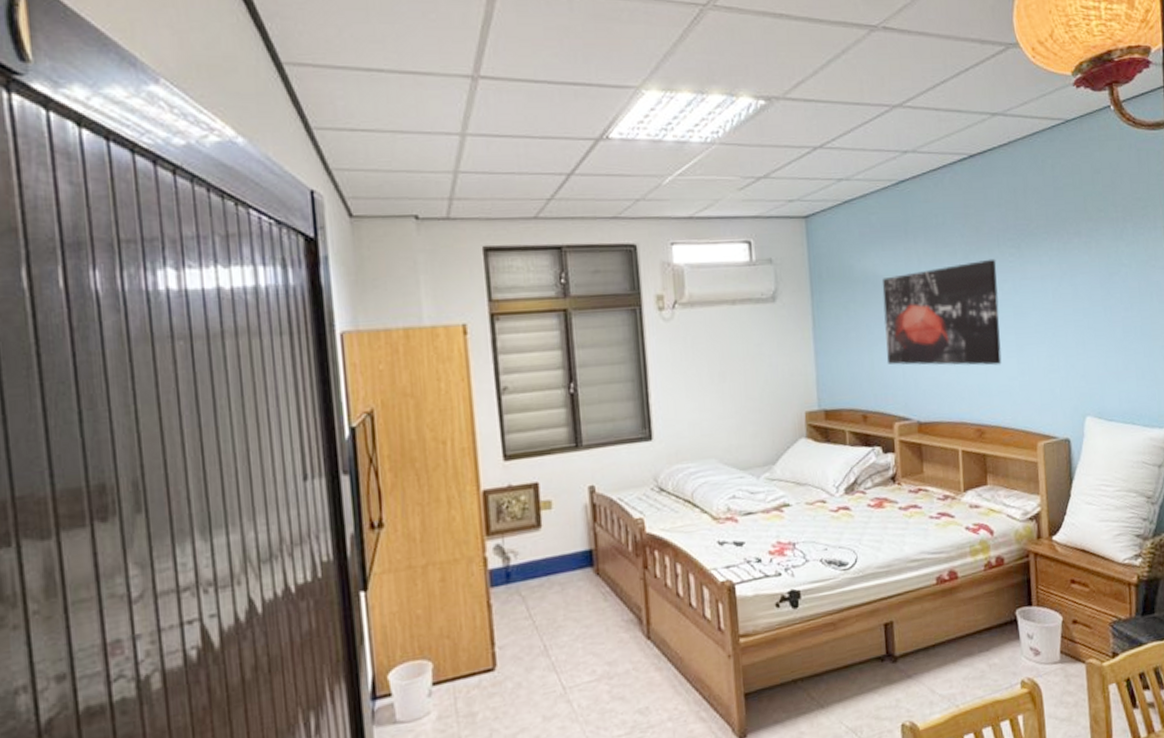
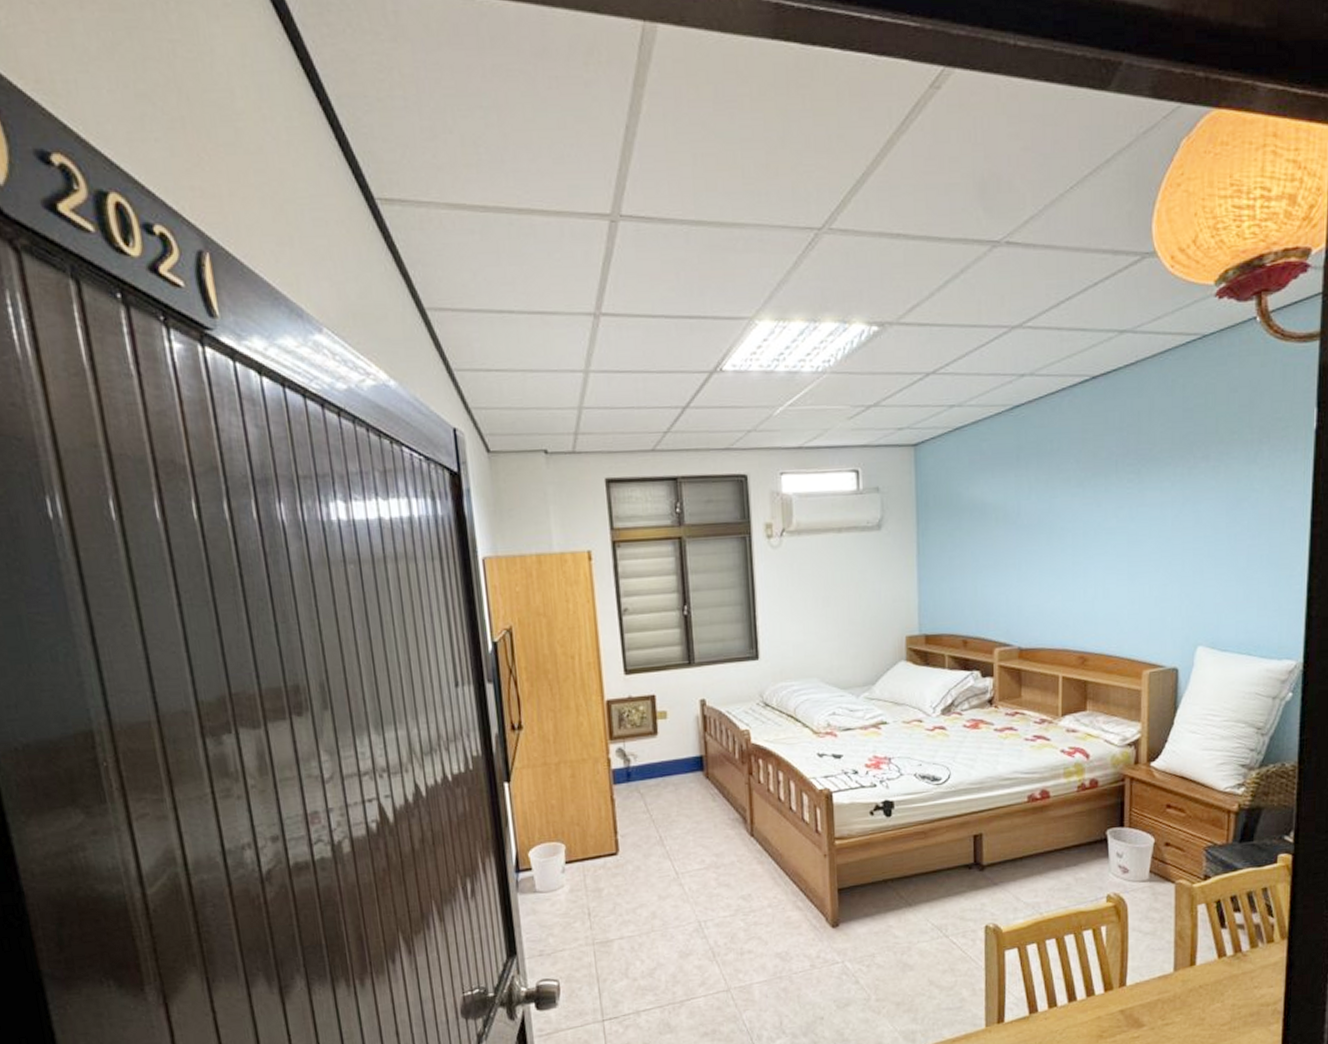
wall art: present [882,258,1002,366] -> none [989,485,1113,594]

